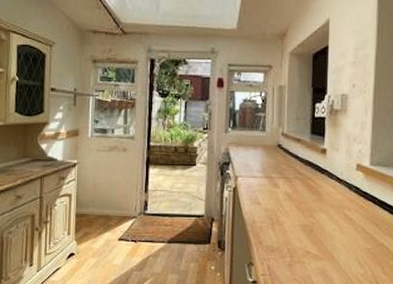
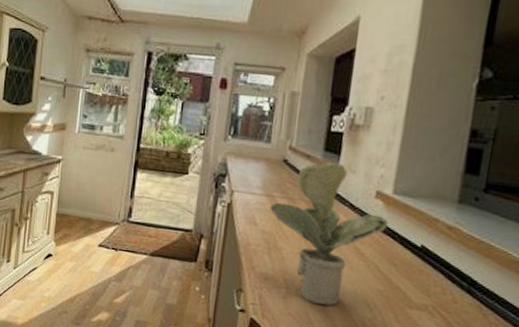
potted plant: none [270,144,369,267] -> present [269,162,389,306]

